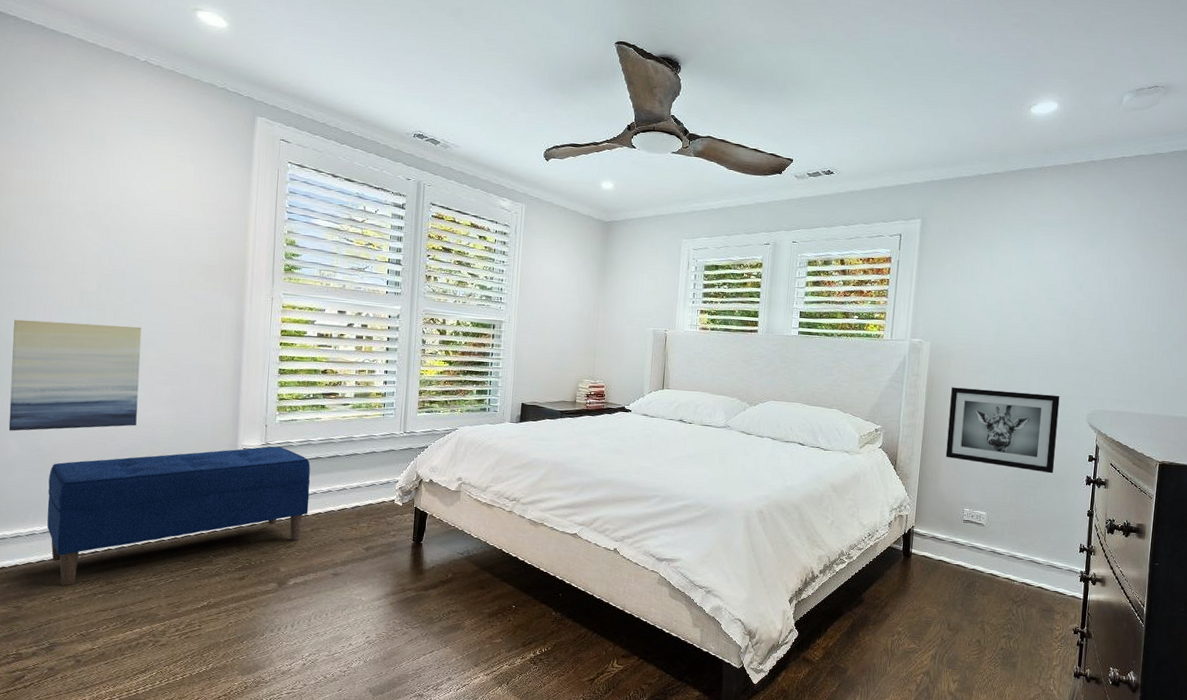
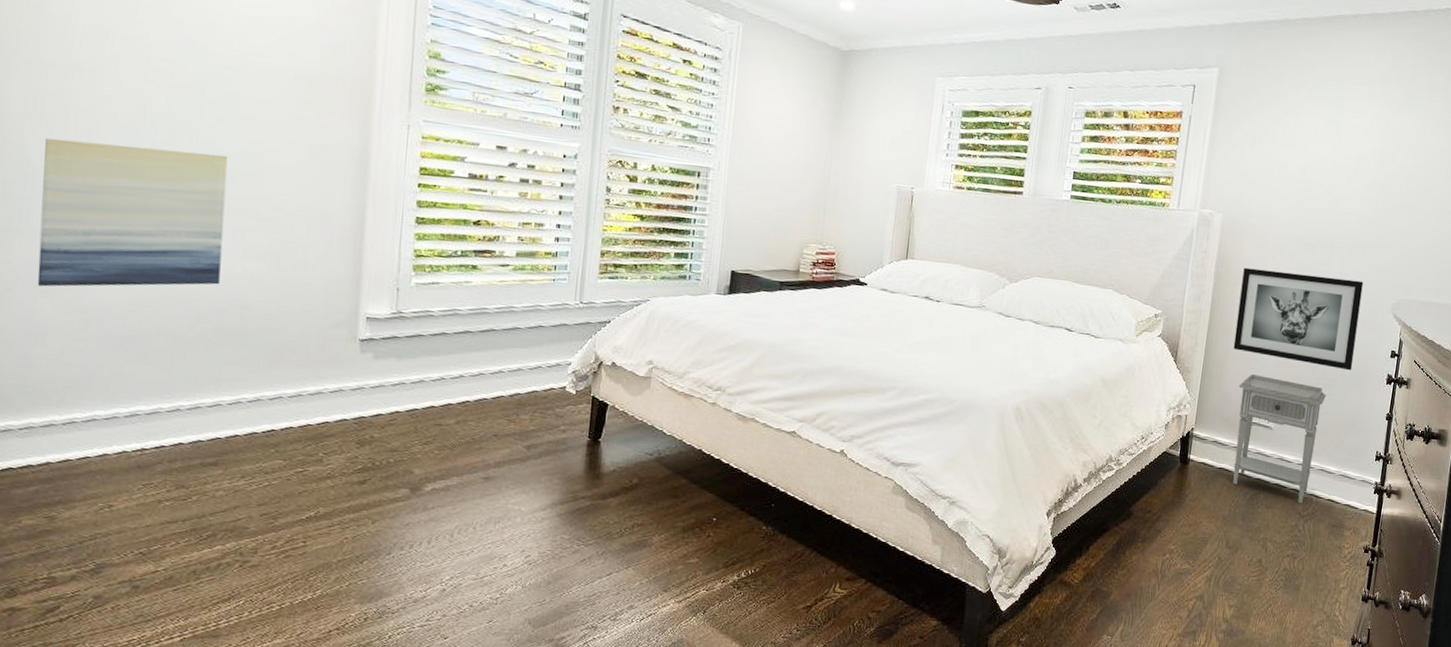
bench: present [47,446,310,587] -> none [92,315,456,491]
nightstand: none [951,479,1031,591] -> present [1232,374,1326,504]

